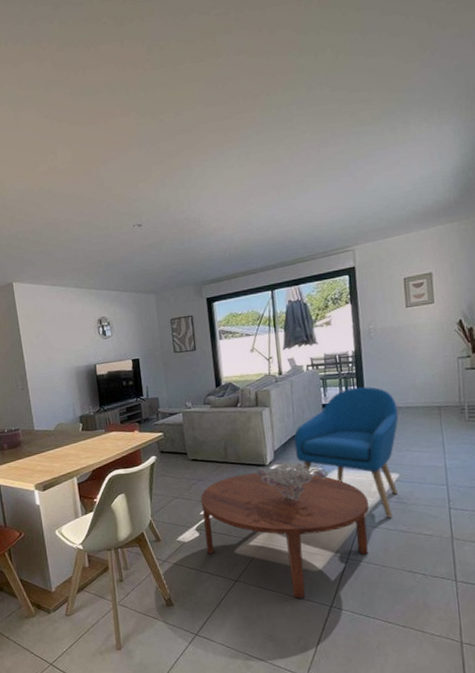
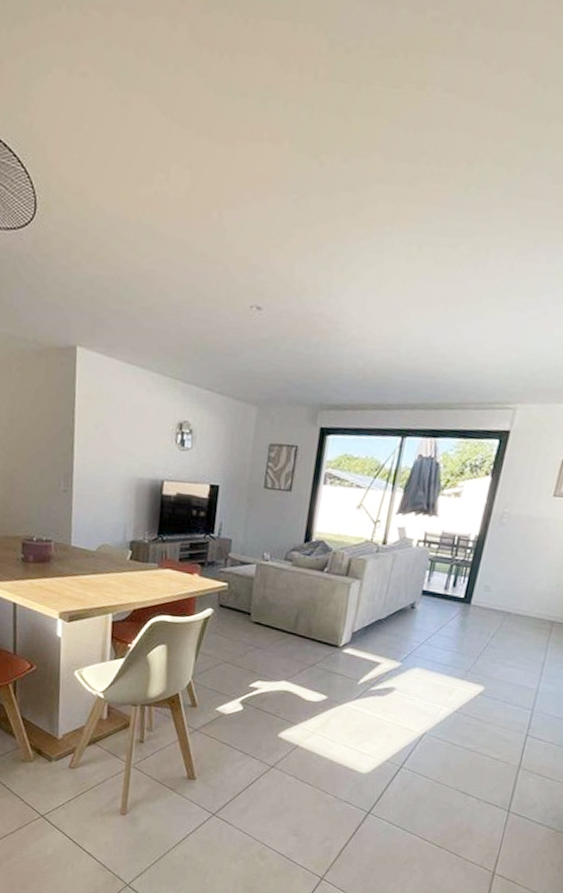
coffee table: present [200,471,369,598] -> none [247,651,442,798]
decorative bowl: present [256,461,329,502] -> none [326,647,407,695]
armchair: present [294,387,399,518] -> none [375,578,507,733]

